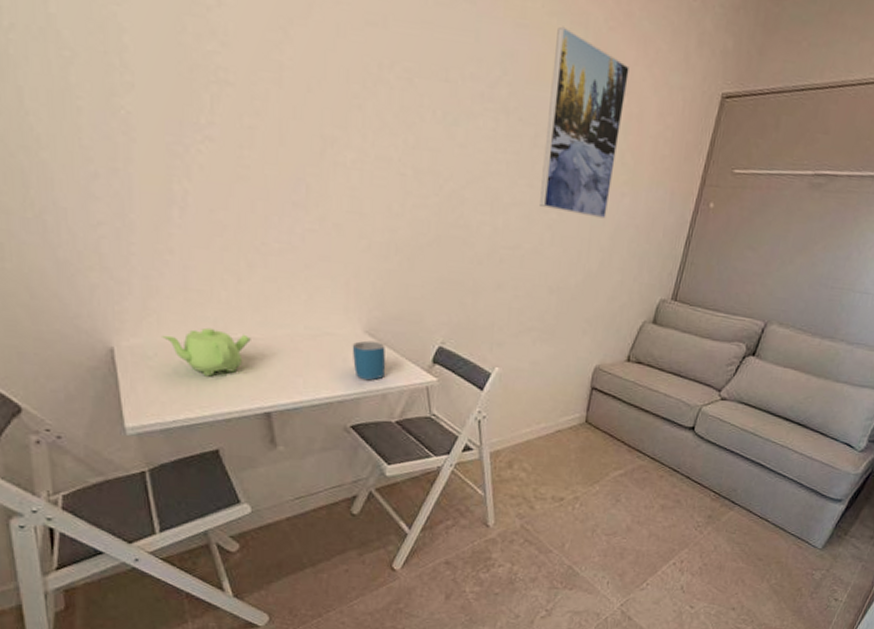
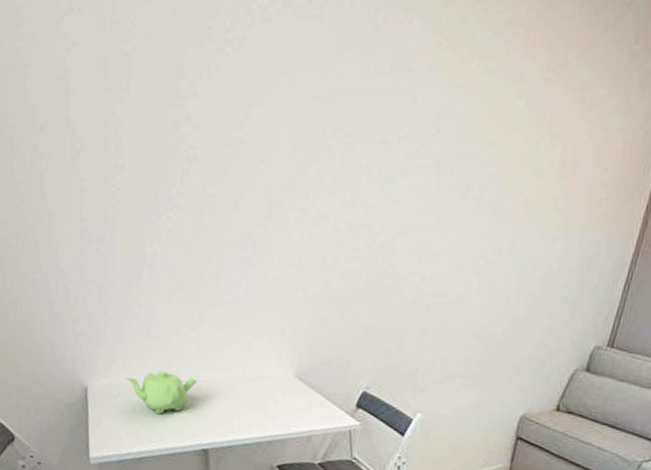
mug: present [352,340,386,381] -> none [283,384,313,423]
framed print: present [540,26,629,219] -> none [468,82,565,264]

